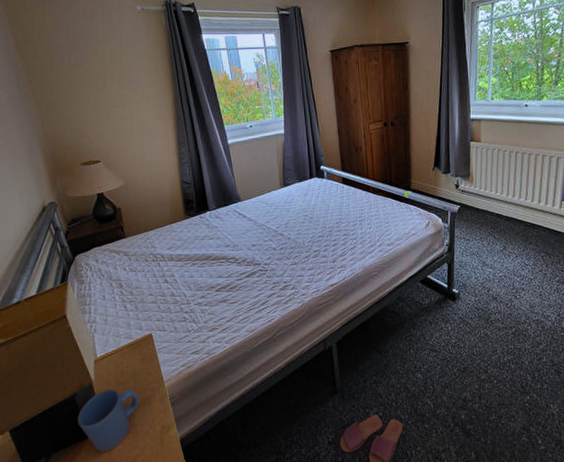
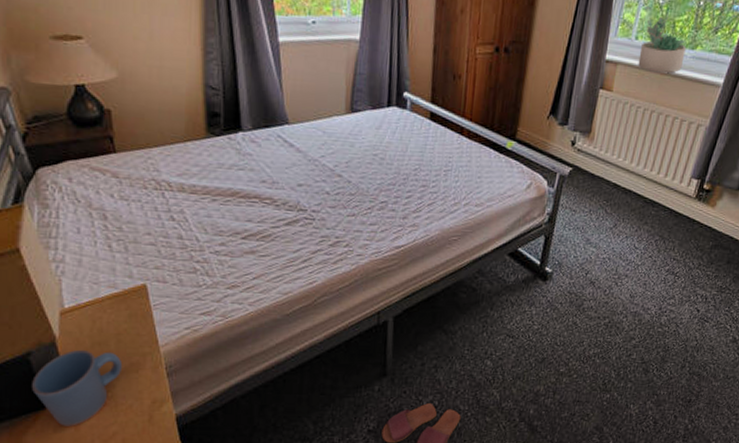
succulent plant: none [497,79,535,123] -> present [638,16,686,74]

